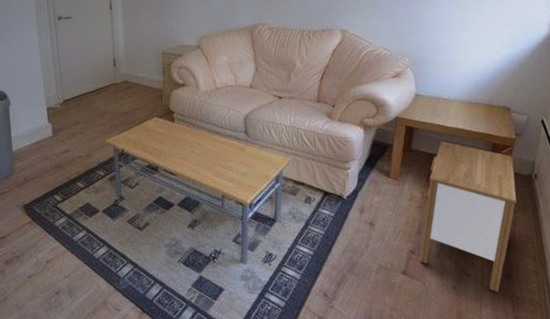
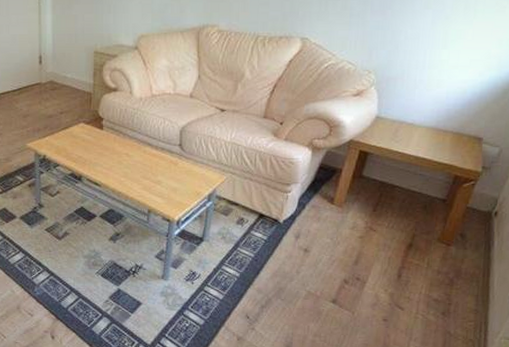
nightstand: present [419,141,517,293] -> none [352,169,474,328]

